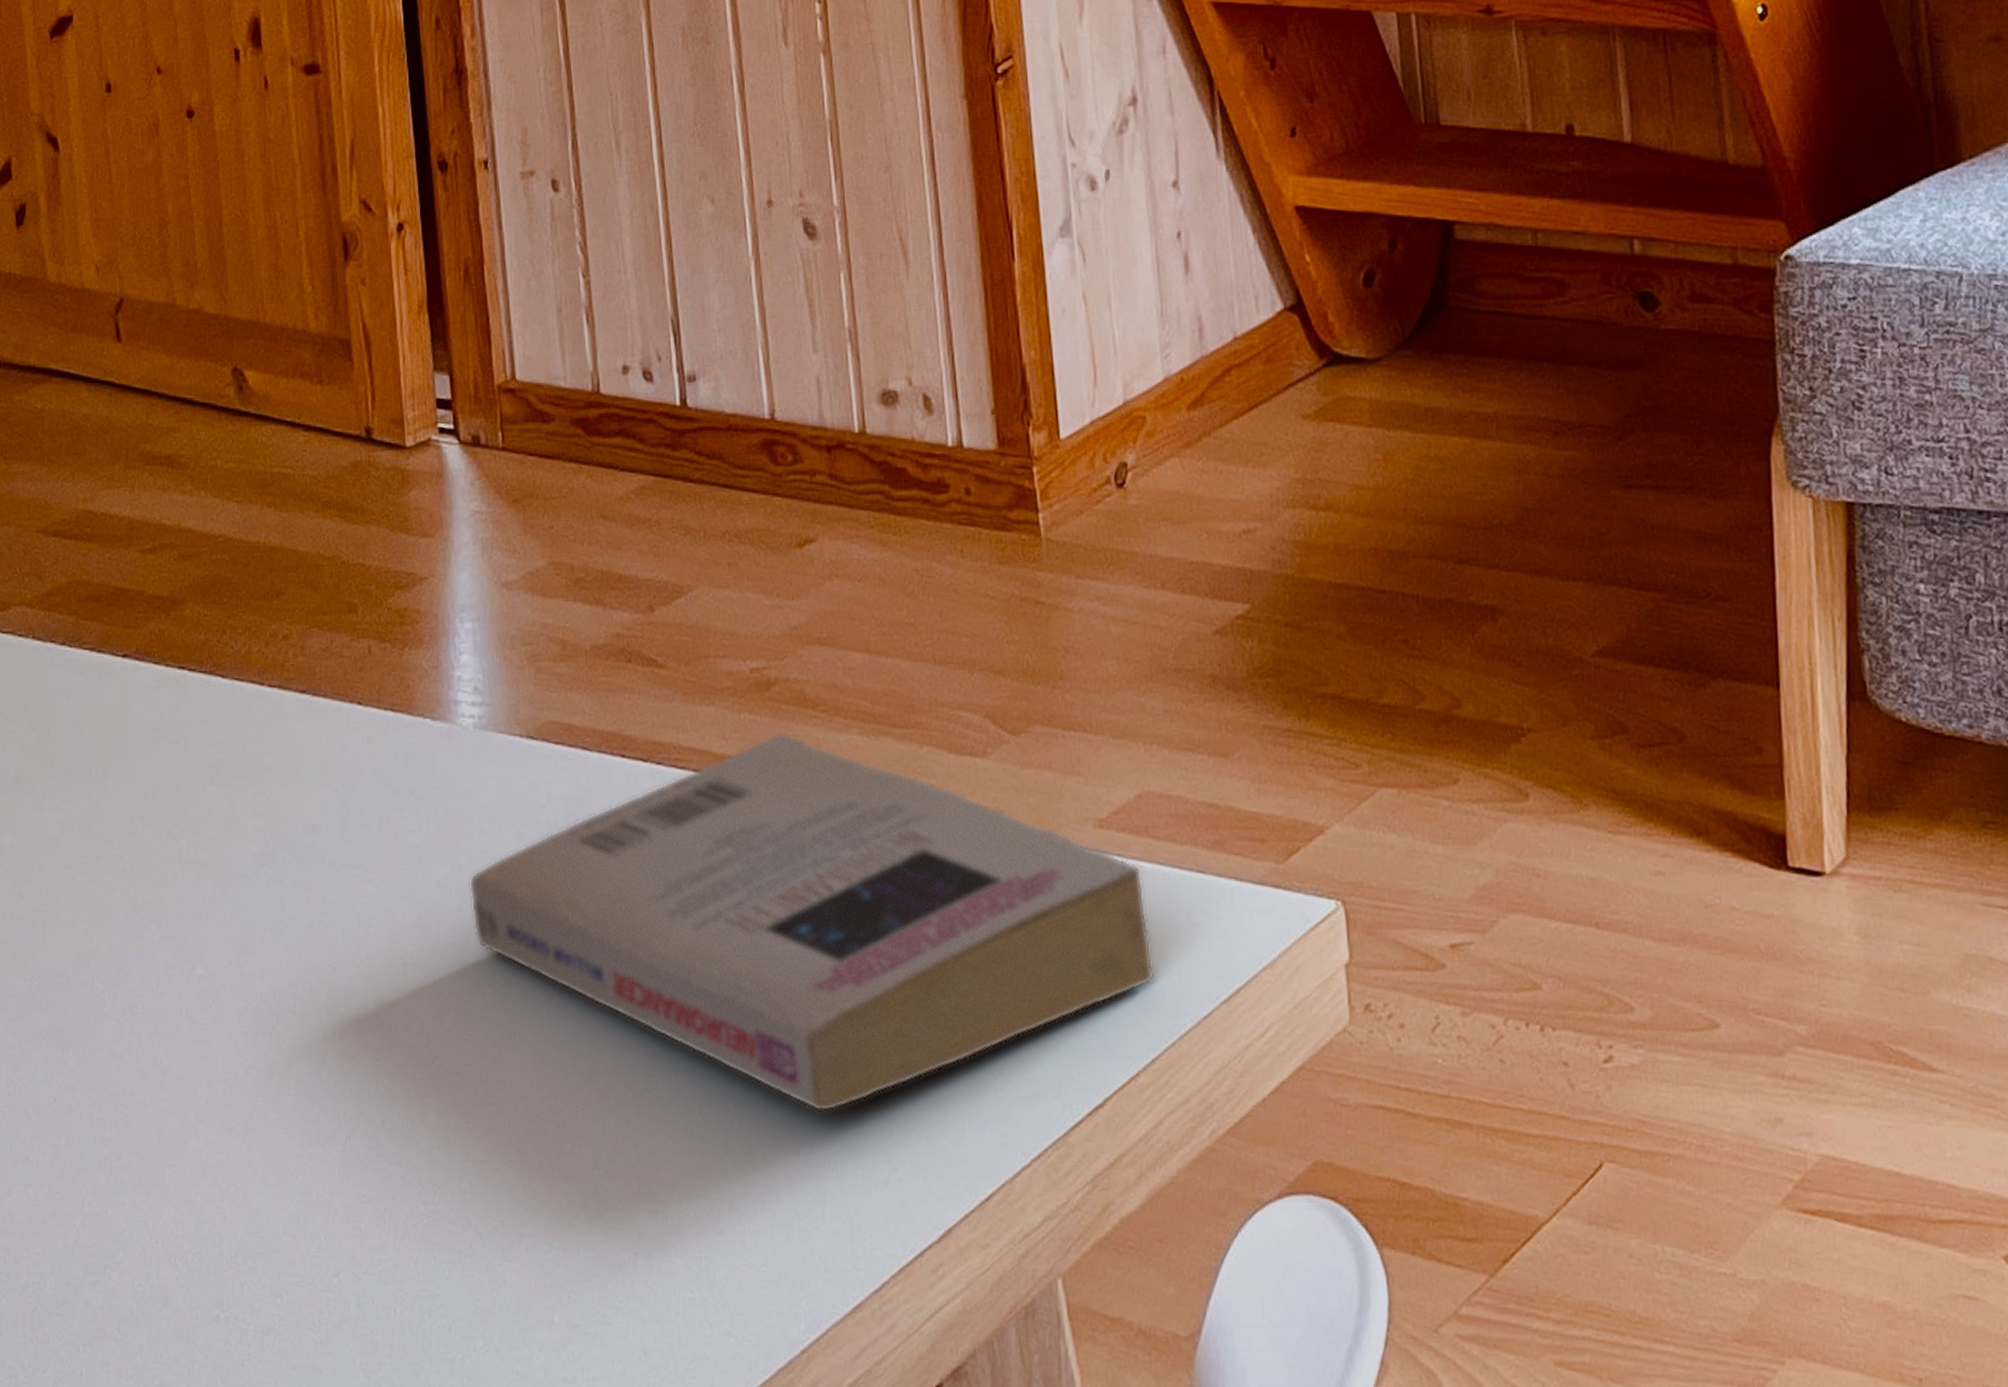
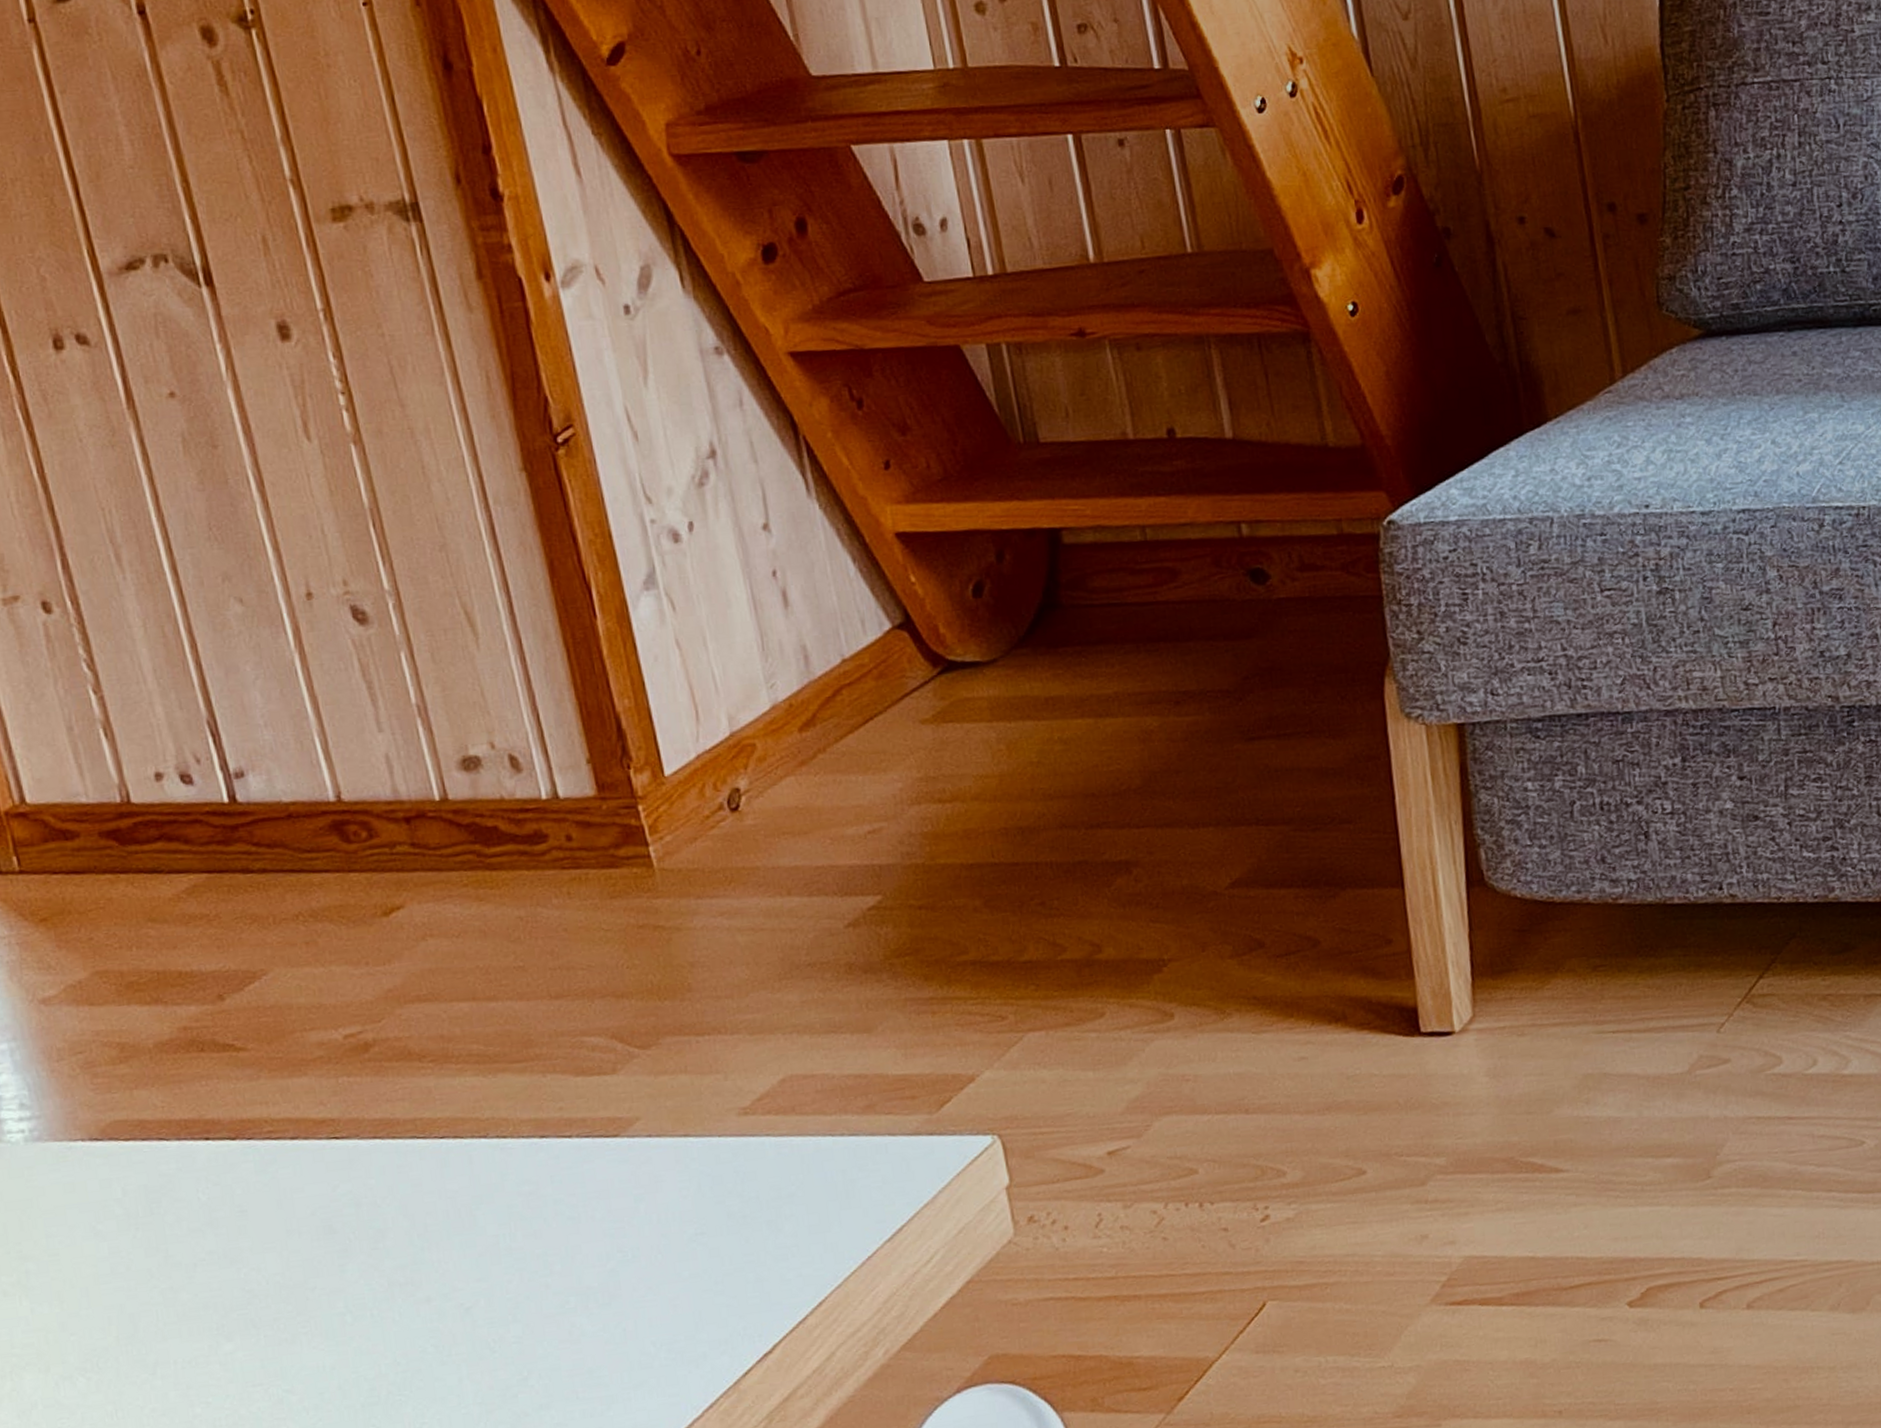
book: present [469,732,1155,1113] -> none [41,1087,814,1416]

